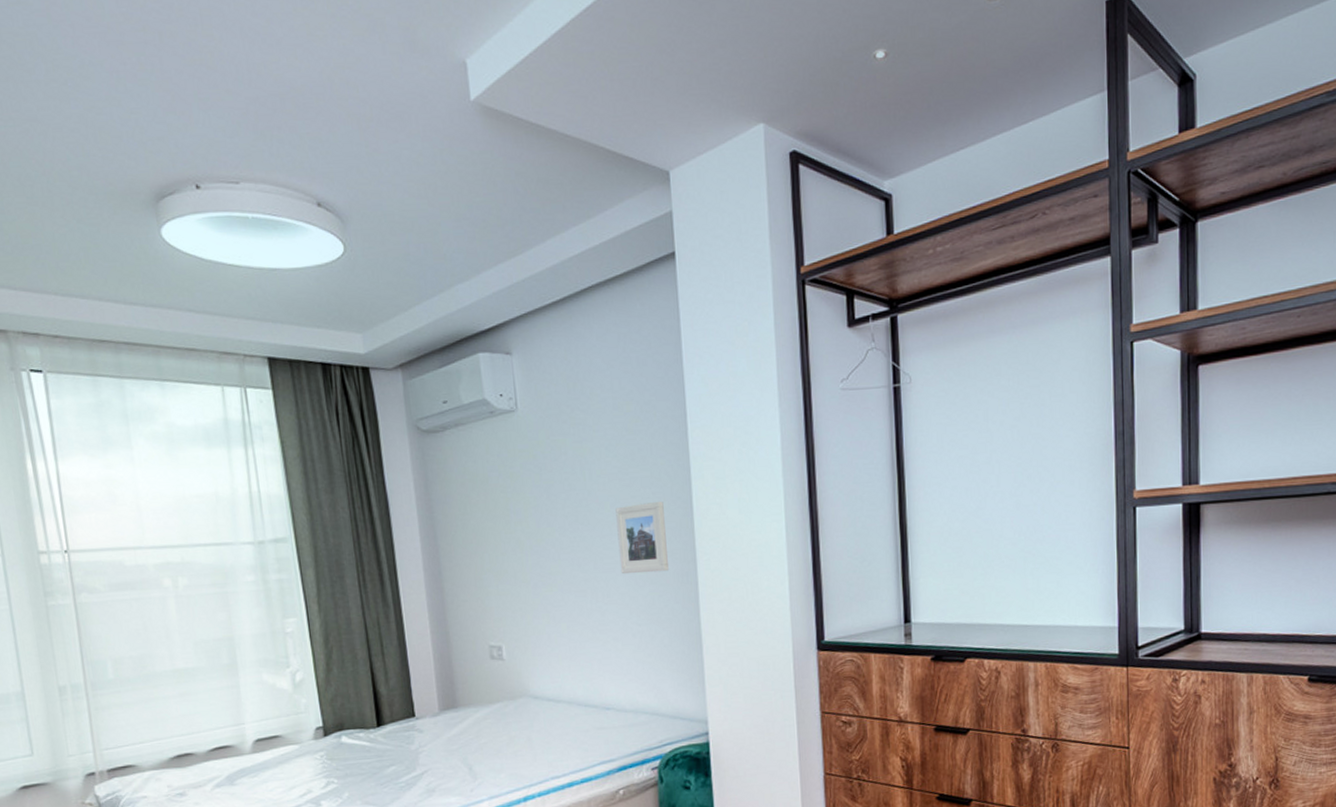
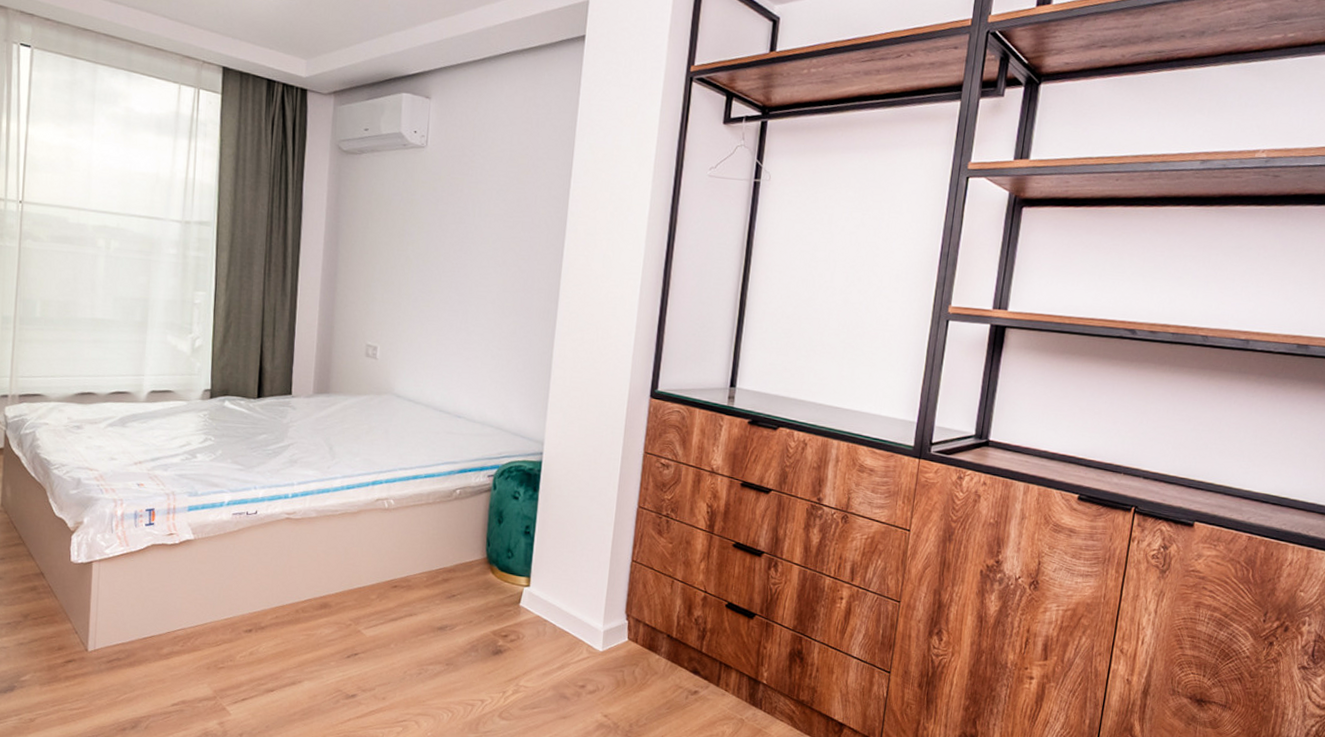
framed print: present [615,501,669,575] -> none [491,244,538,307]

